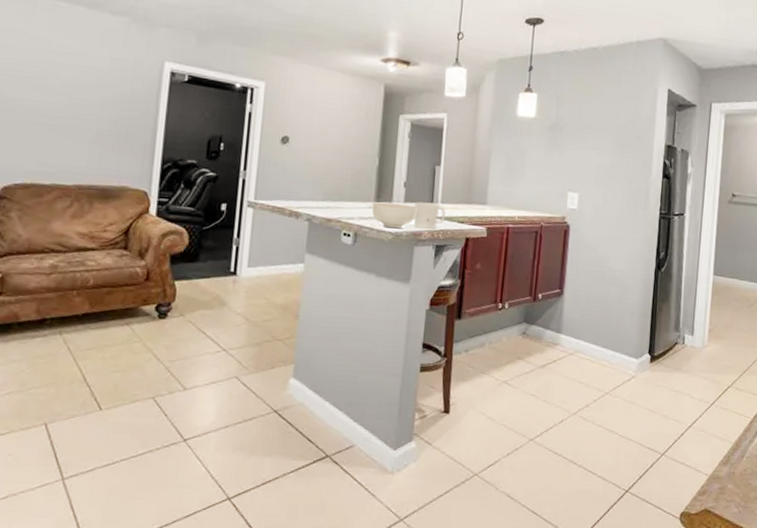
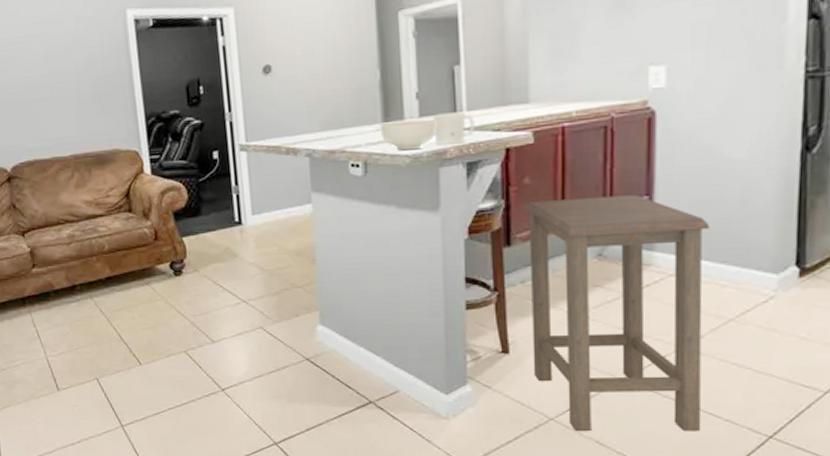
bar stool: none [466,283,598,486] -> present [523,195,710,432]

